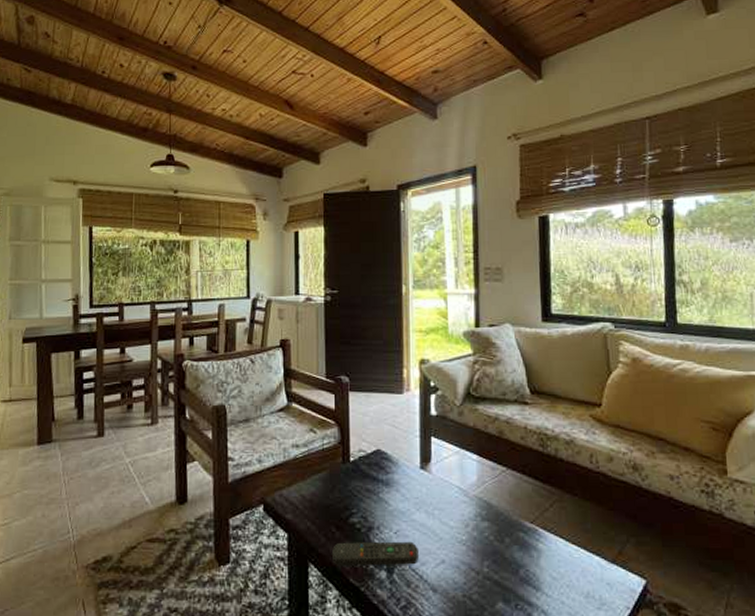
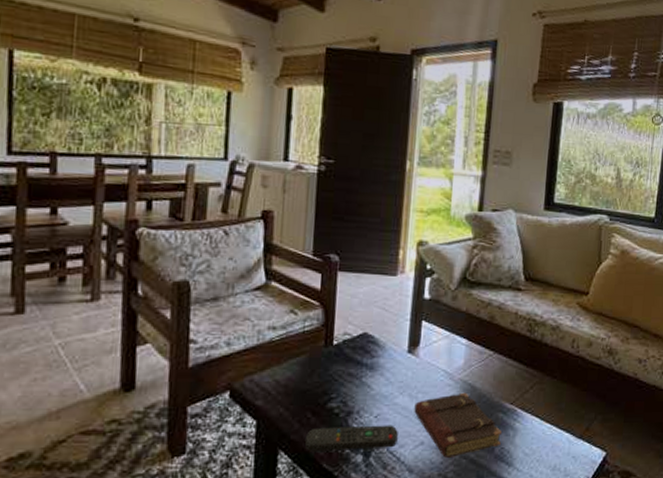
book: none [432,510,525,578] -> present [414,392,501,458]

